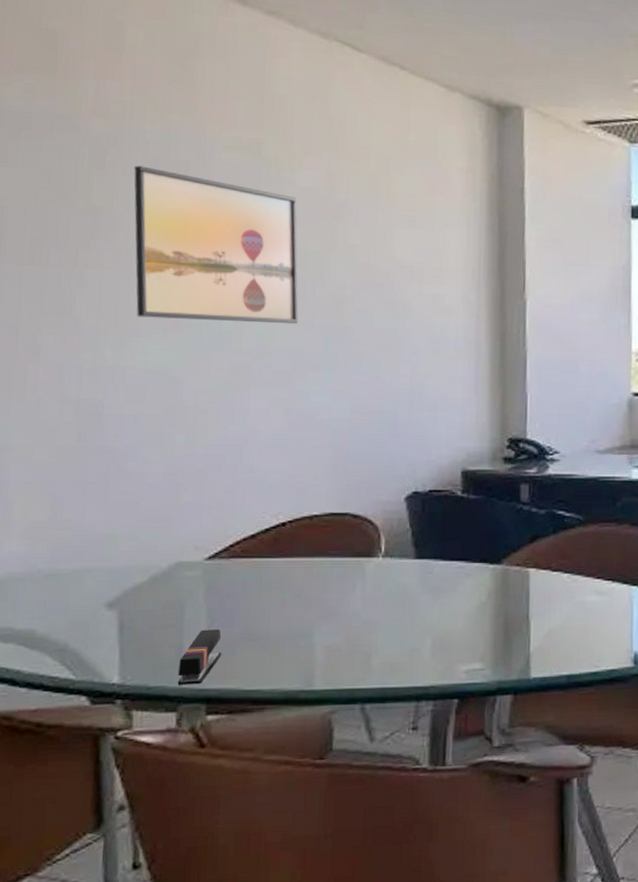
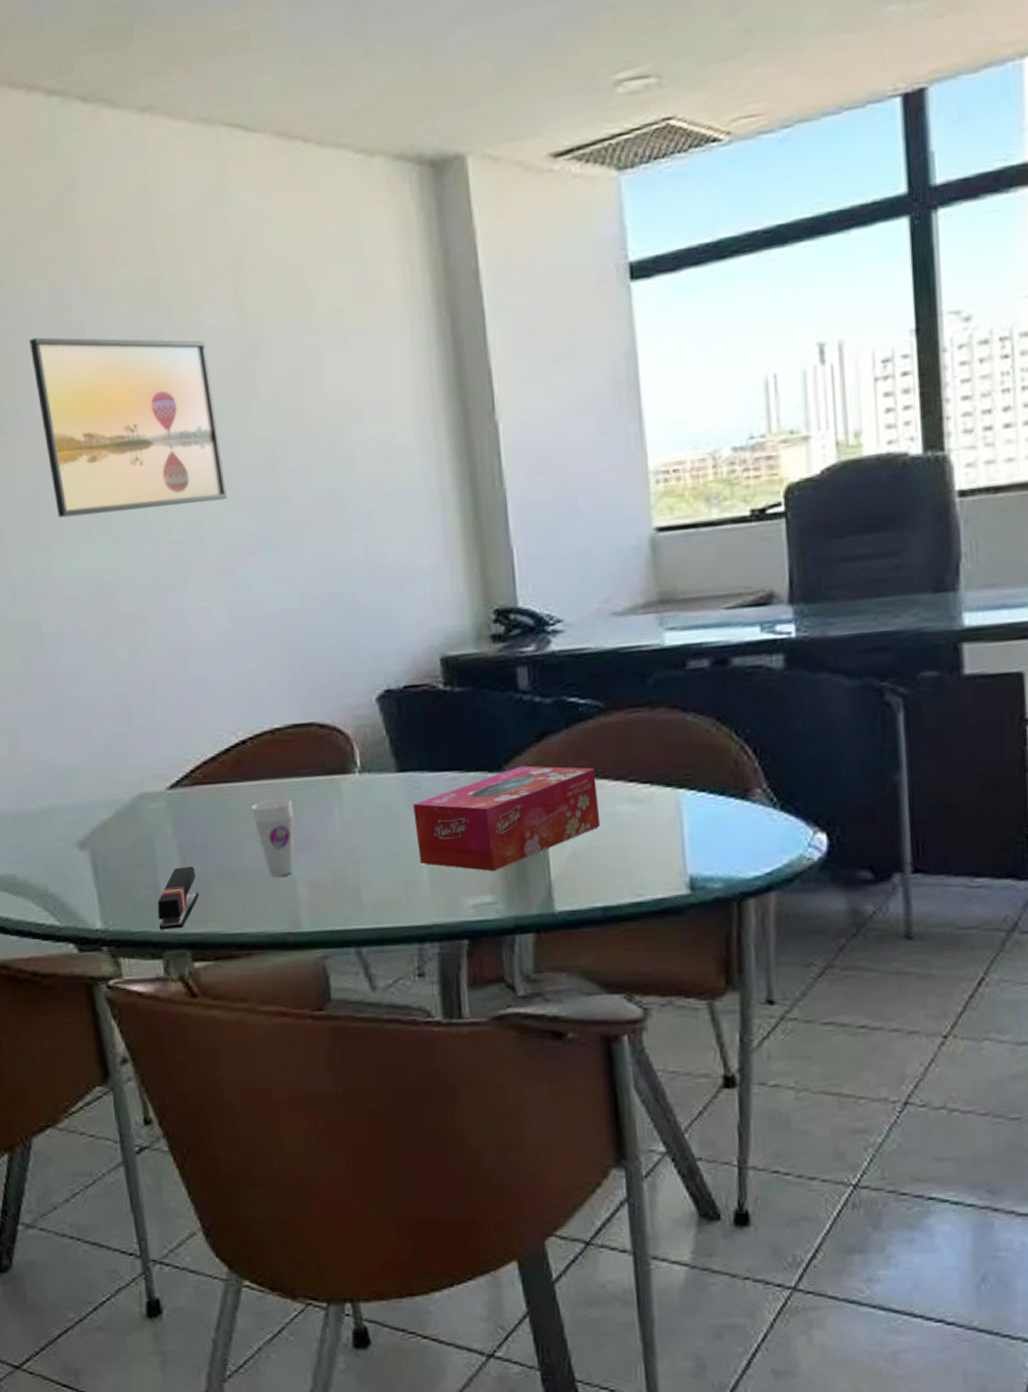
cup: none [282,575,321,641] -> present [251,799,294,877]
tissue box: none [424,561,573,644] -> present [413,765,601,872]

